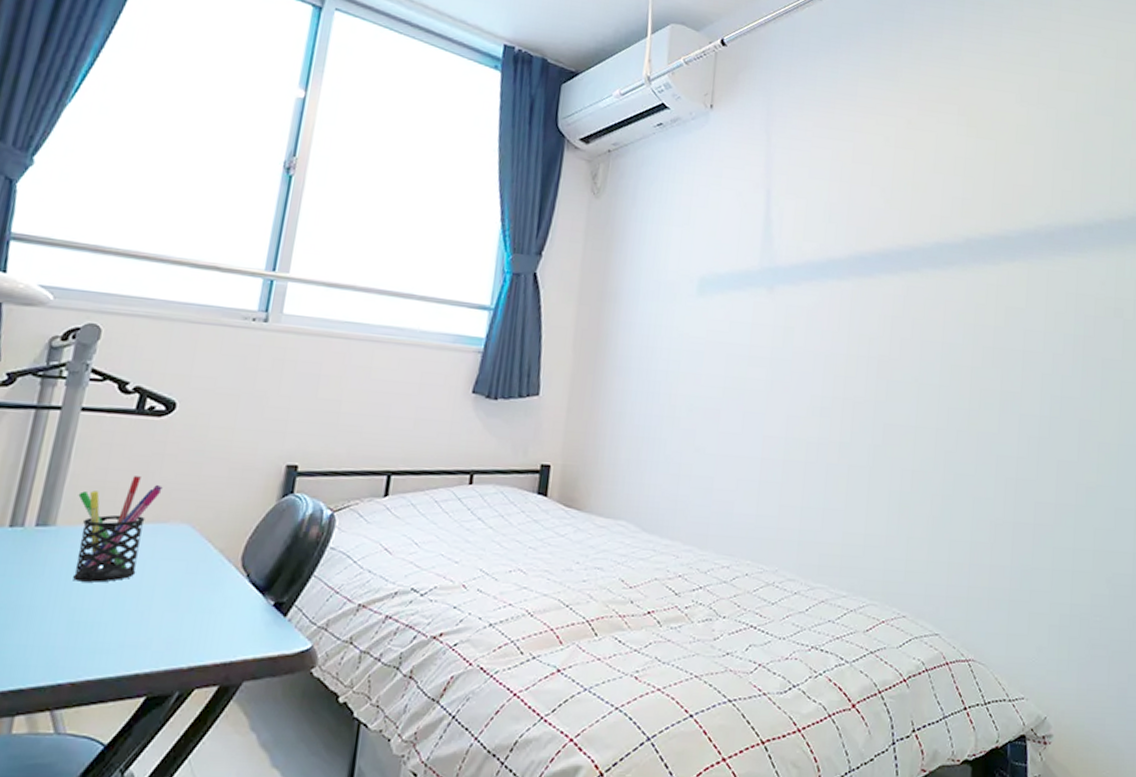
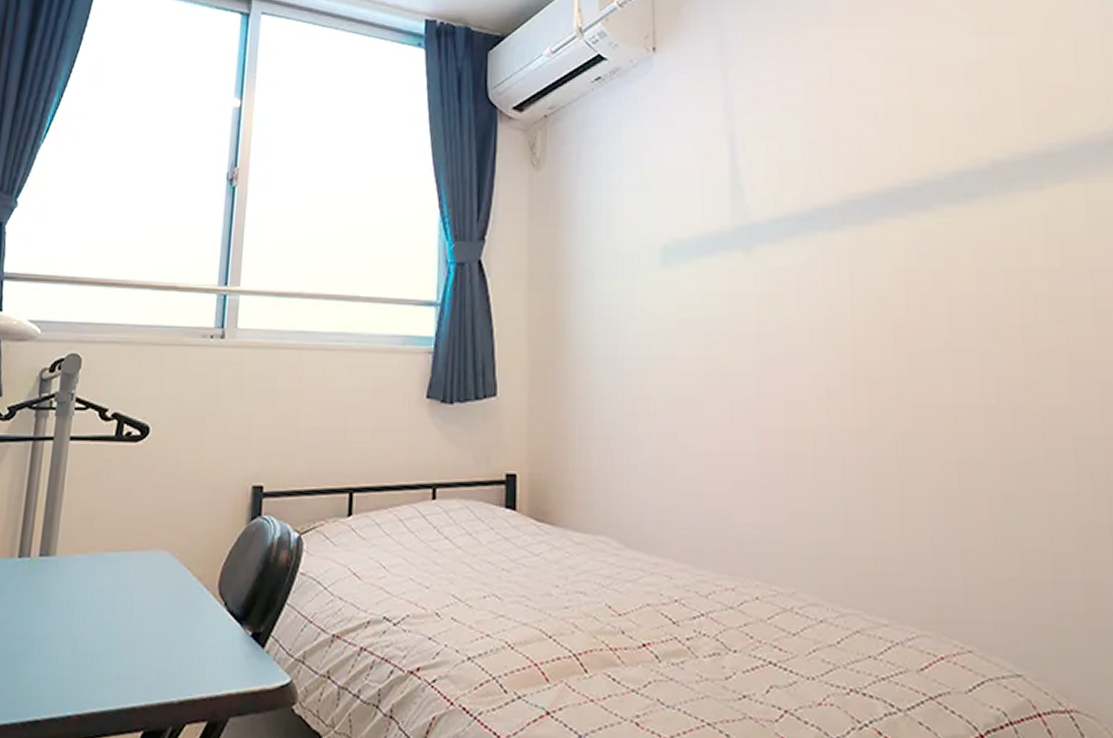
pen holder: present [73,476,163,583] -> none [72,503,143,612]

